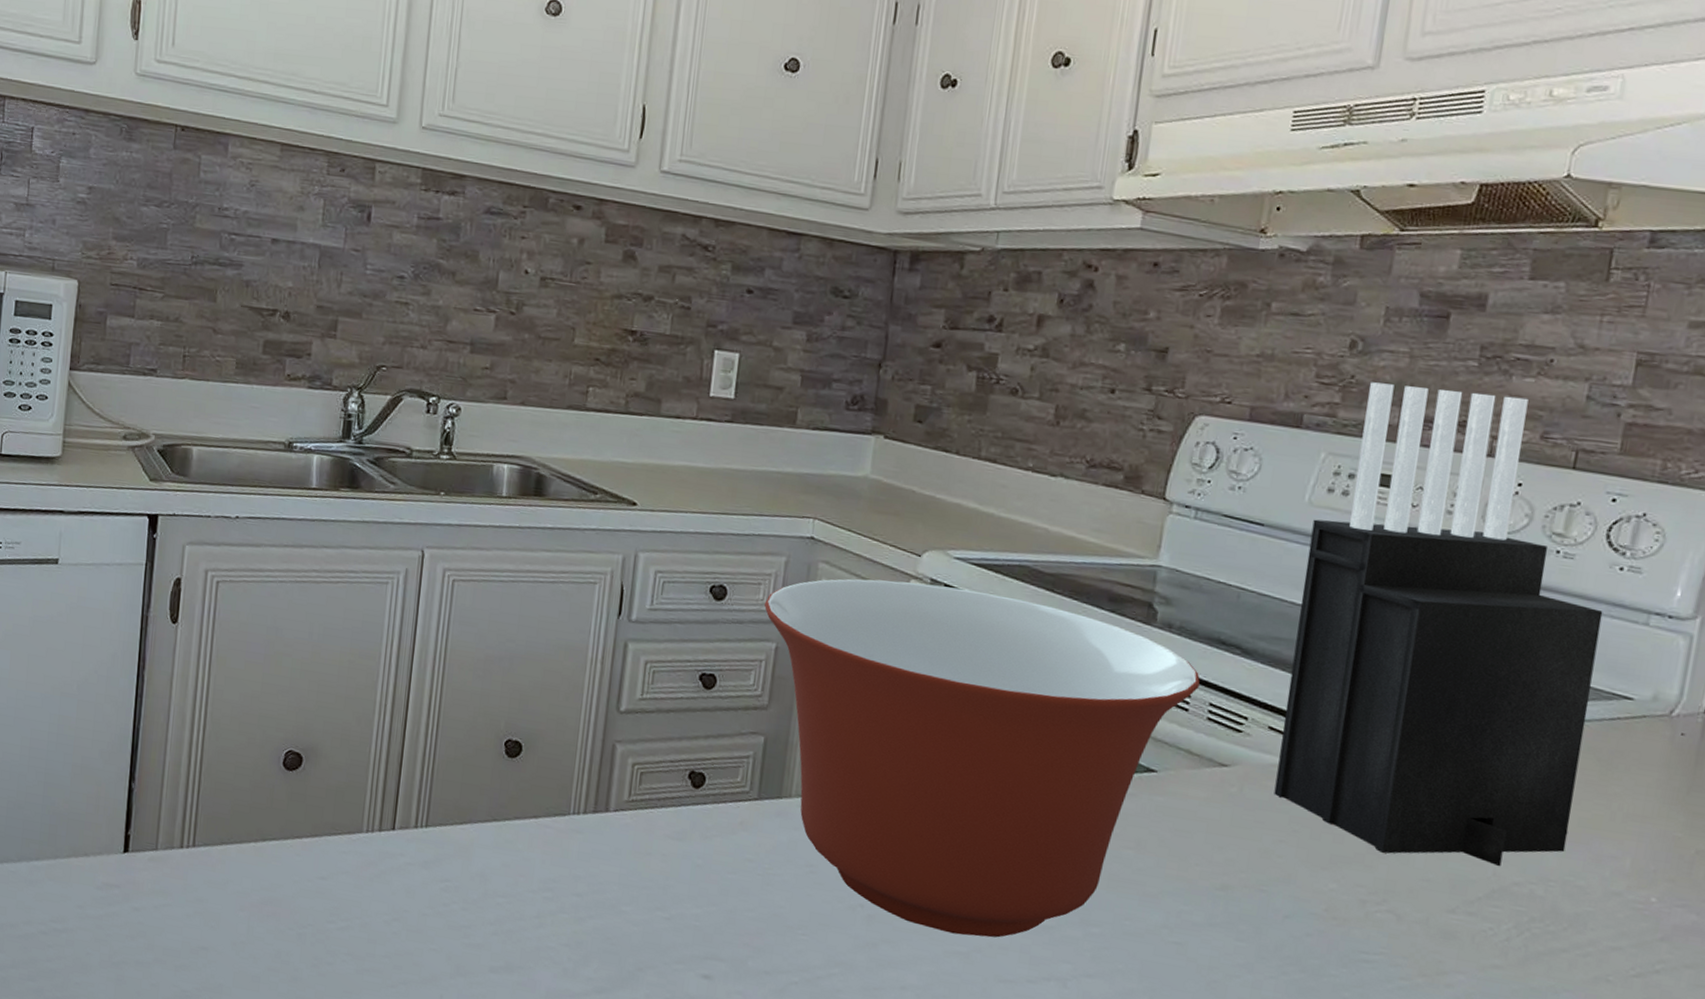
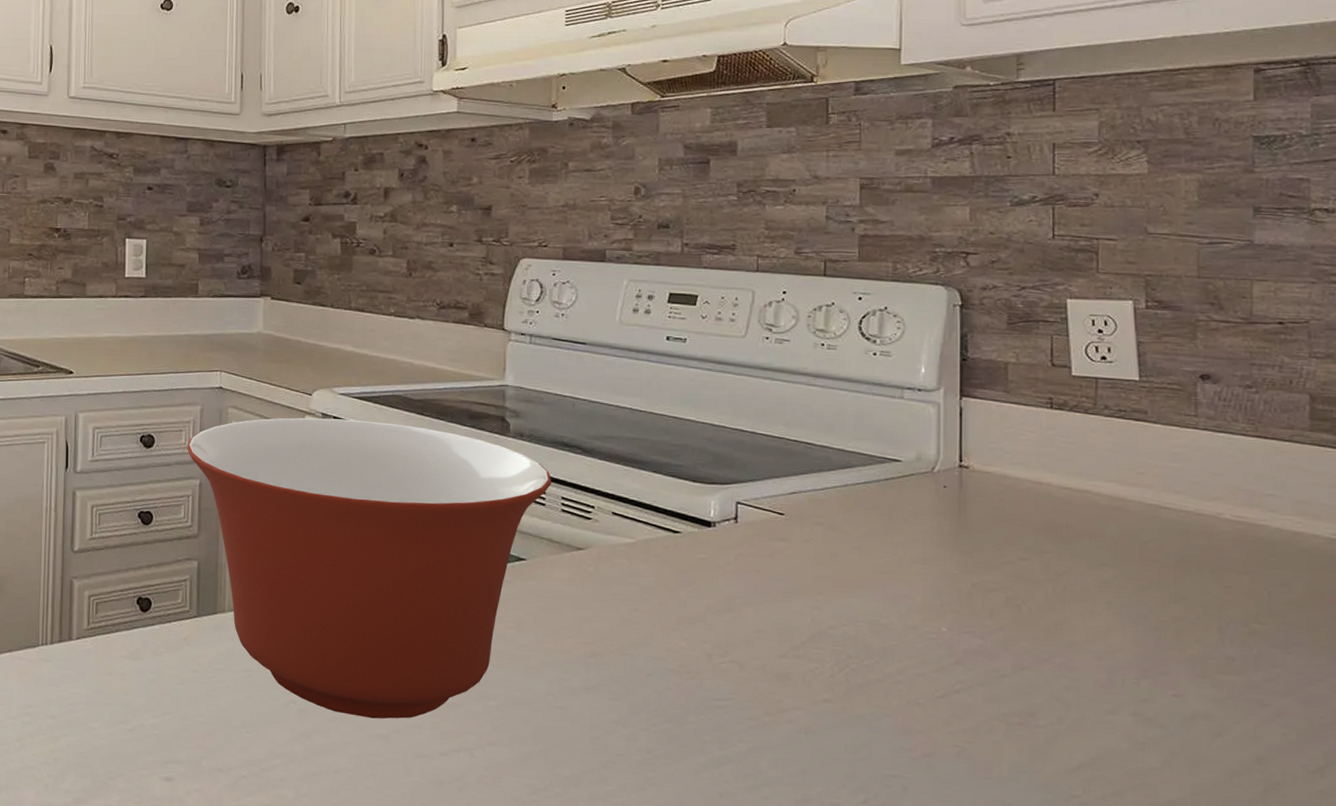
knife block: present [1274,382,1603,867] -> none [624,220,867,614]

